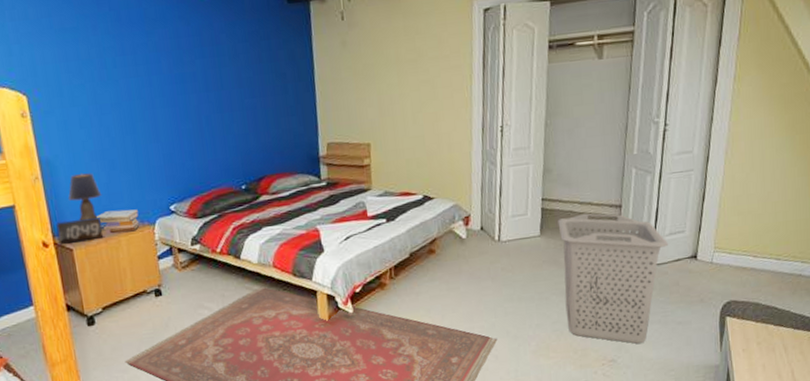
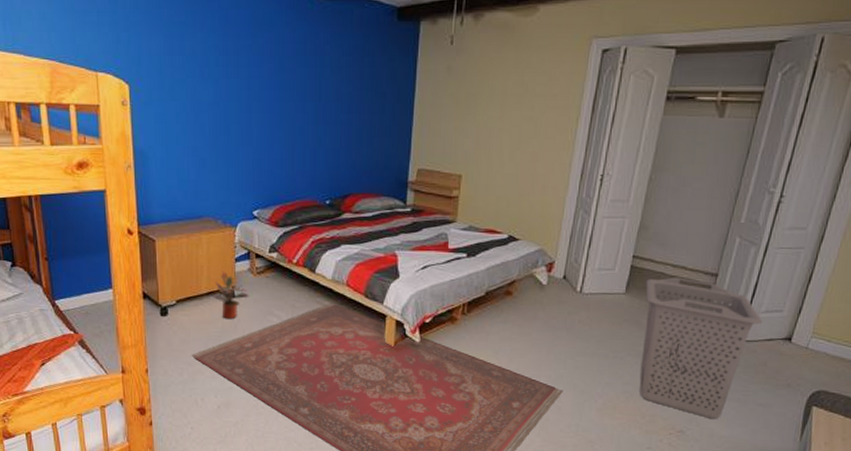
alarm clock: present [56,218,103,244] -> none [142,211,186,234]
table lamp: present [67,173,102,221] -> none [156,167,189,214]
books: present [95,209,140,233] -> none [180,208,222,231]
potted plant: none [139,271,178,319] -> present [212,271,250,319]

